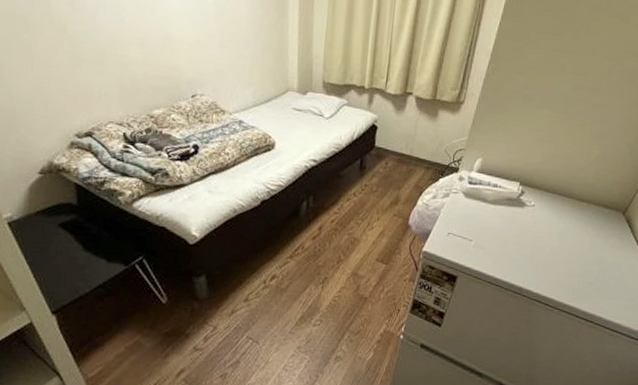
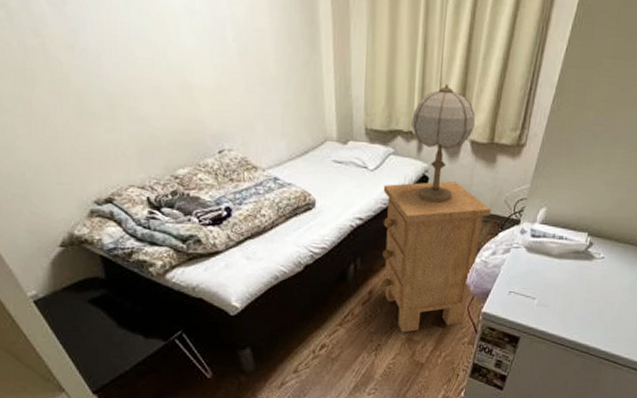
nightstand: none [330,131,433,268] -> present [381,181,492,333]
table lamp: none [364,48,420,150] -> present [411,84,475,203]

